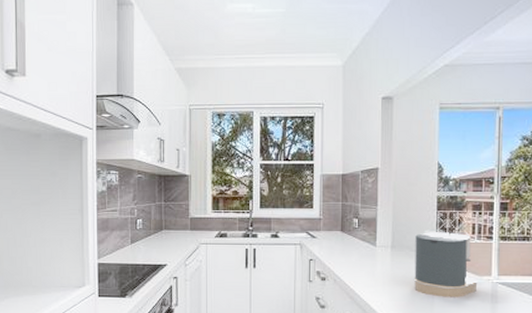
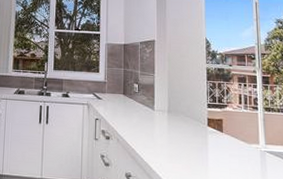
coffee maker: present [413,229,478,298] -> none [188,97,247,164]

